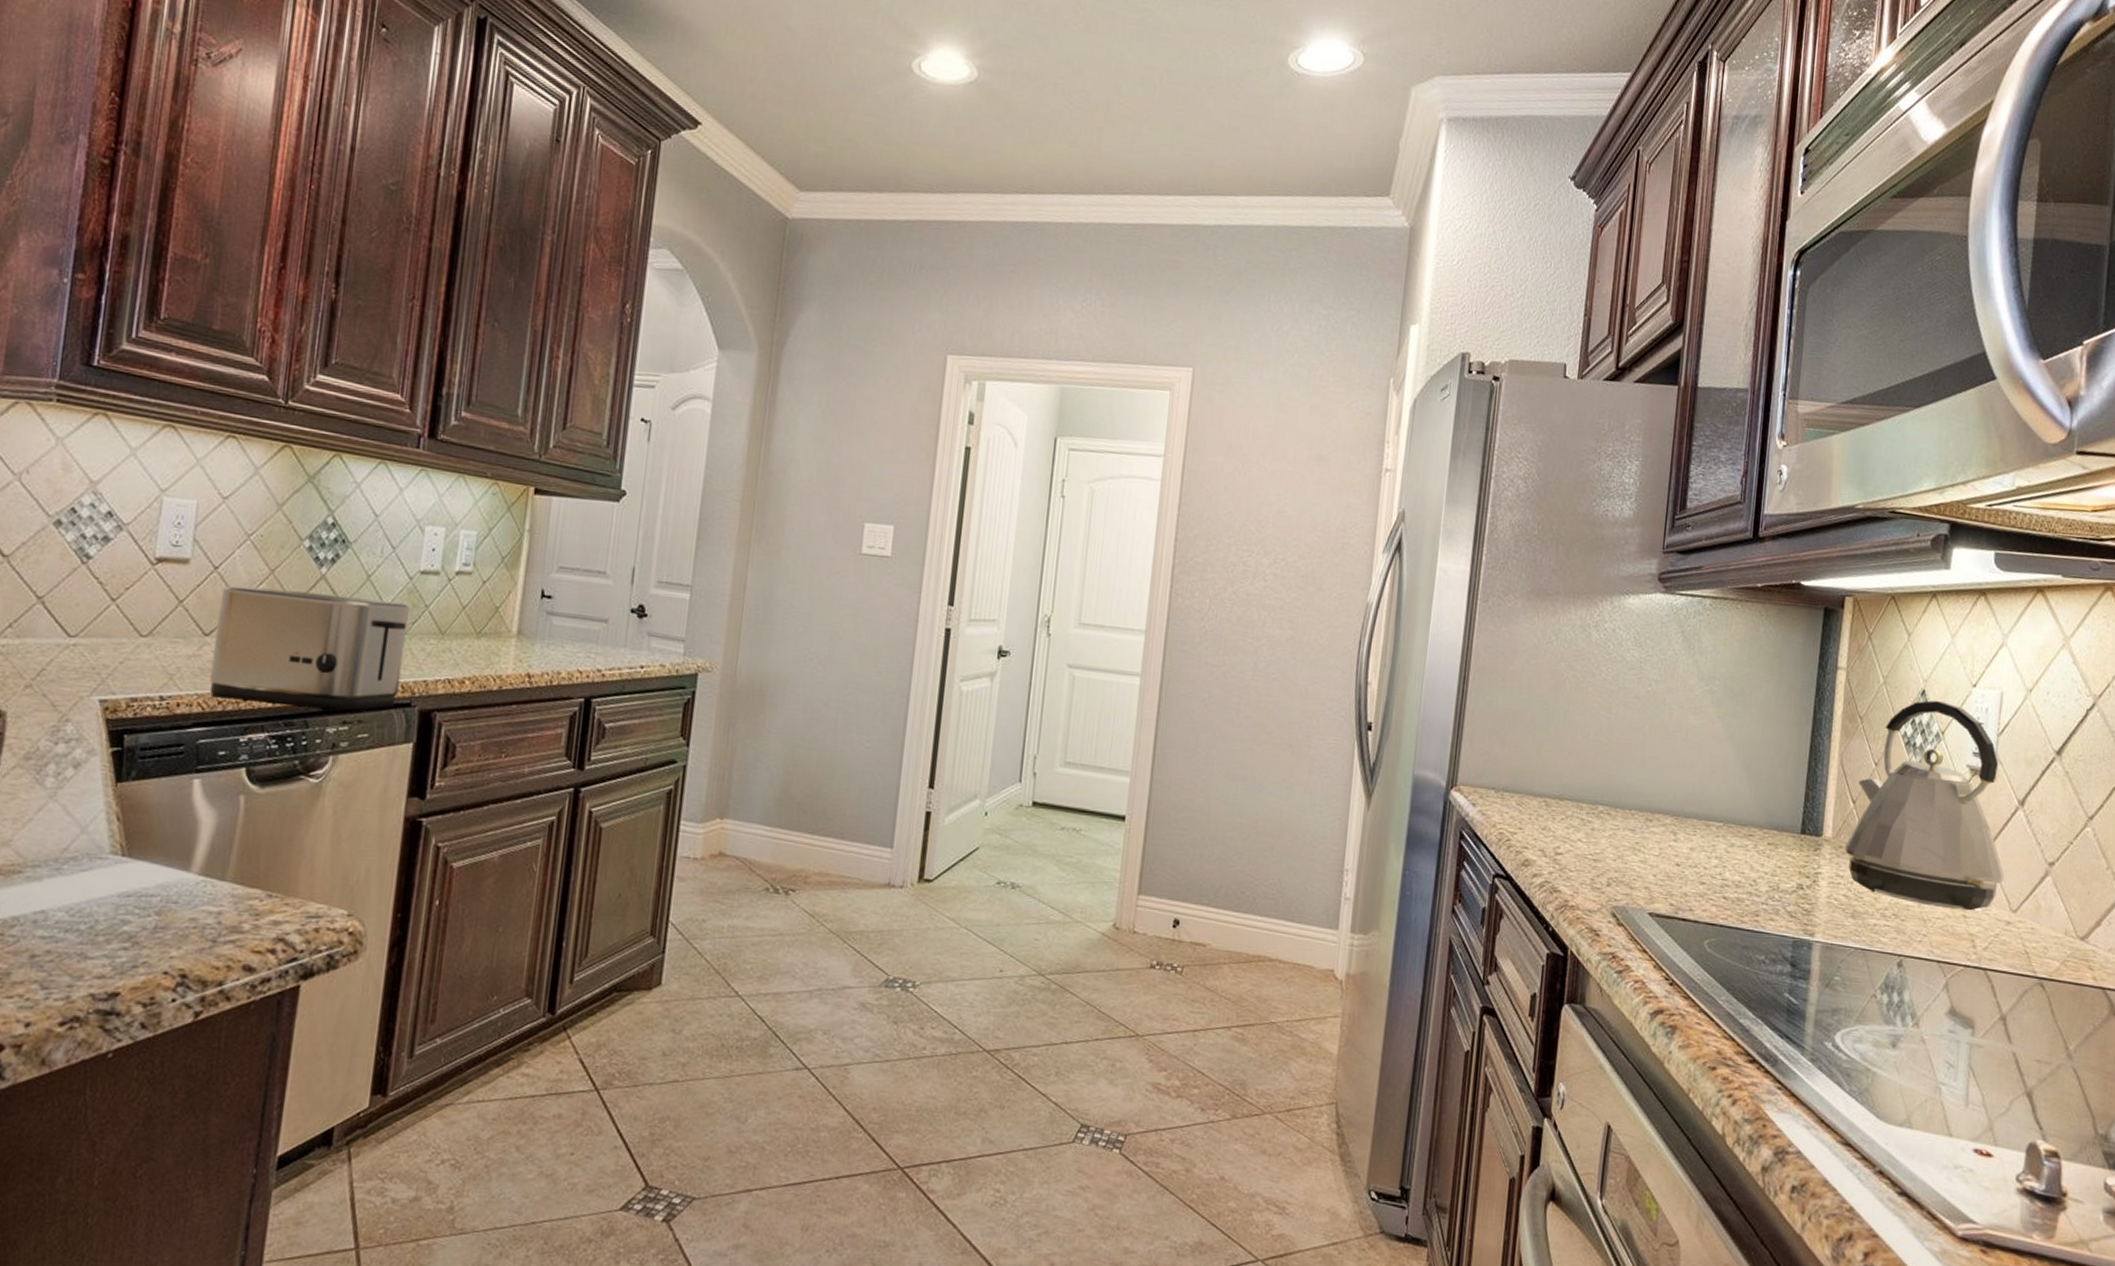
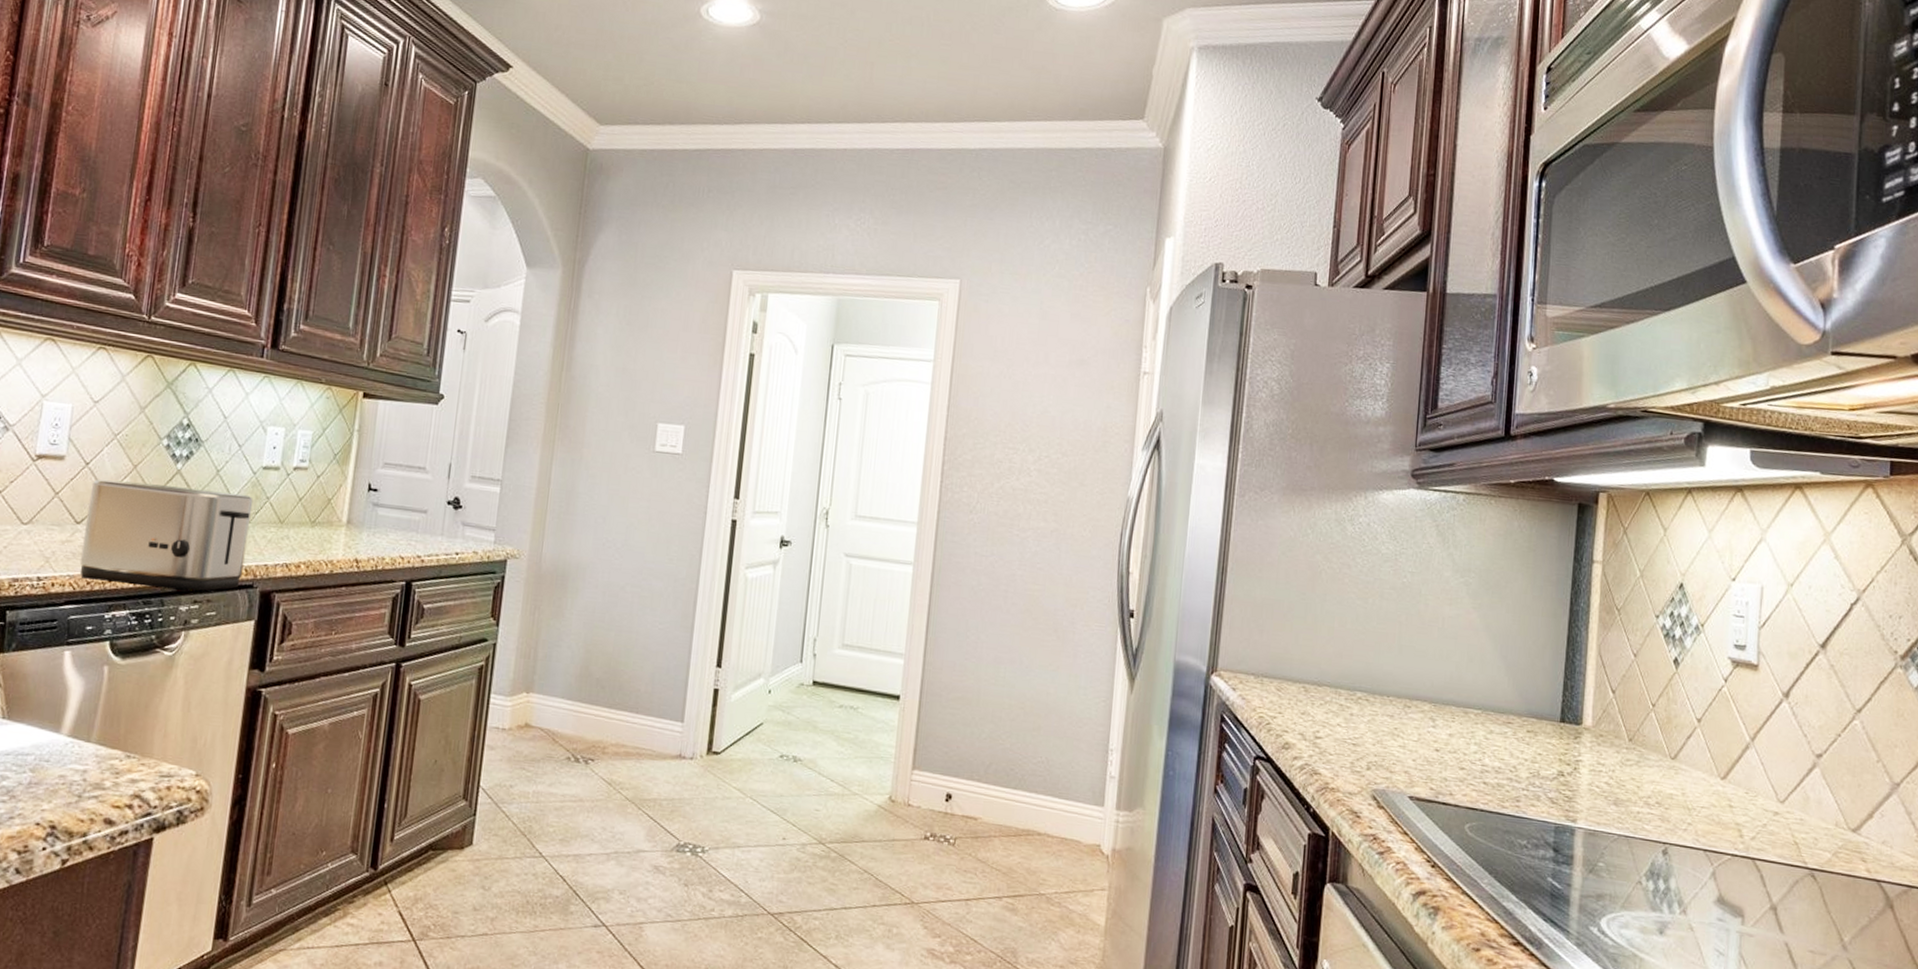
kettle: present [1845,700,2004,911] -> none [1606,593,1770,801]

